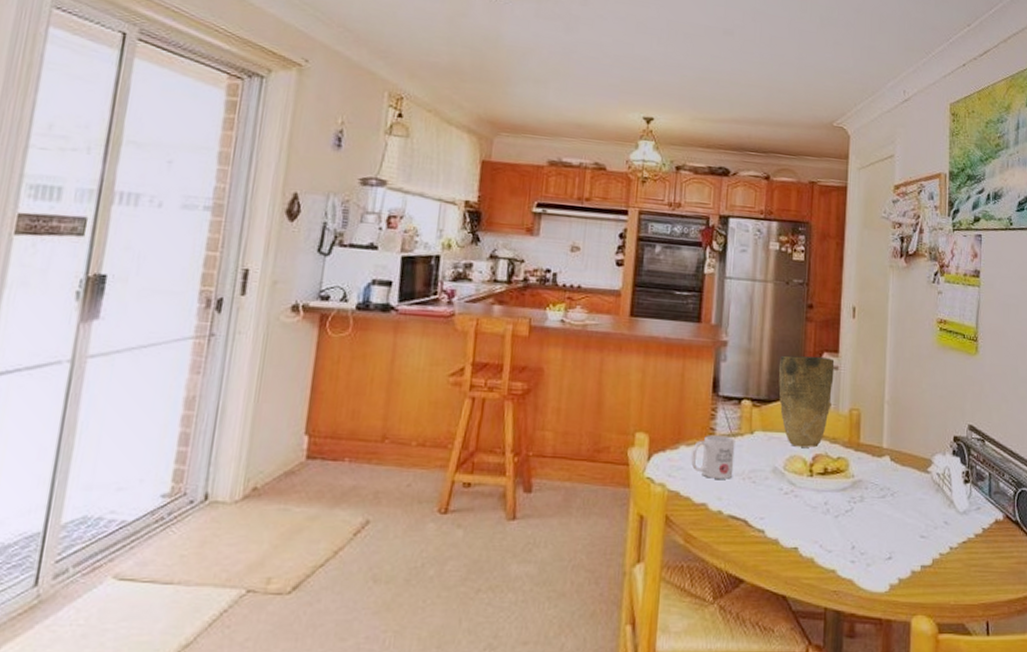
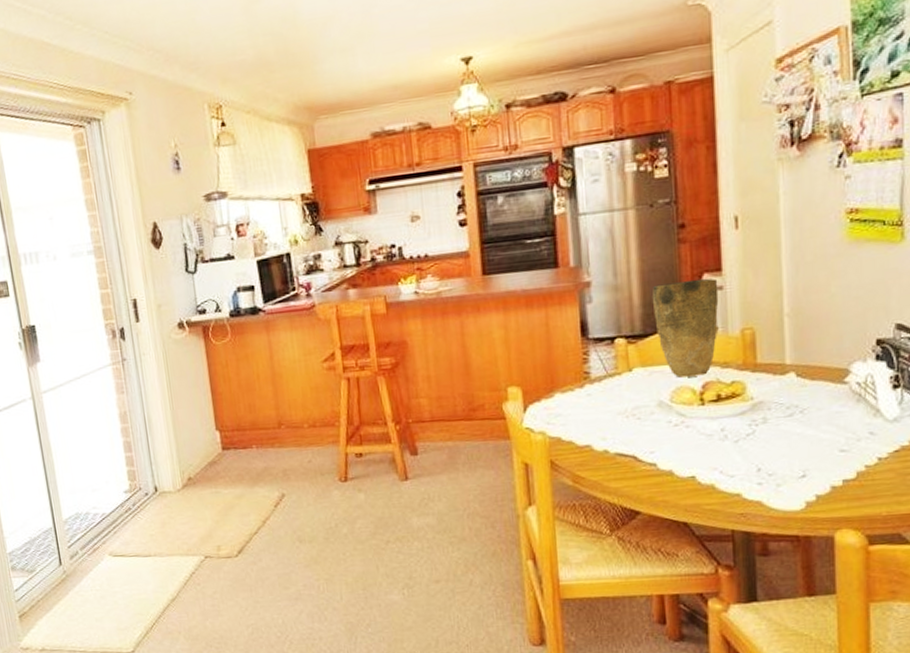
mug: present [691,435,735,479] -> none [568,377,615,421]

